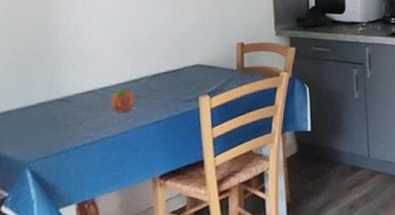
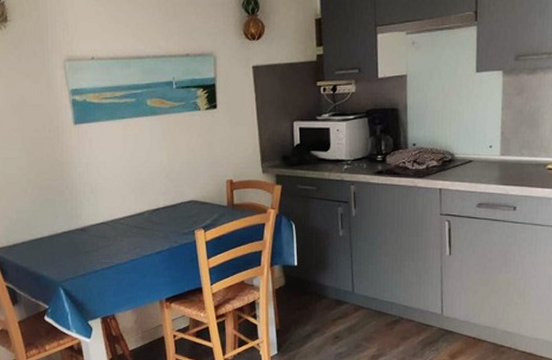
fruit: present [110,86,136,113] -> none [120,219,141,243]

